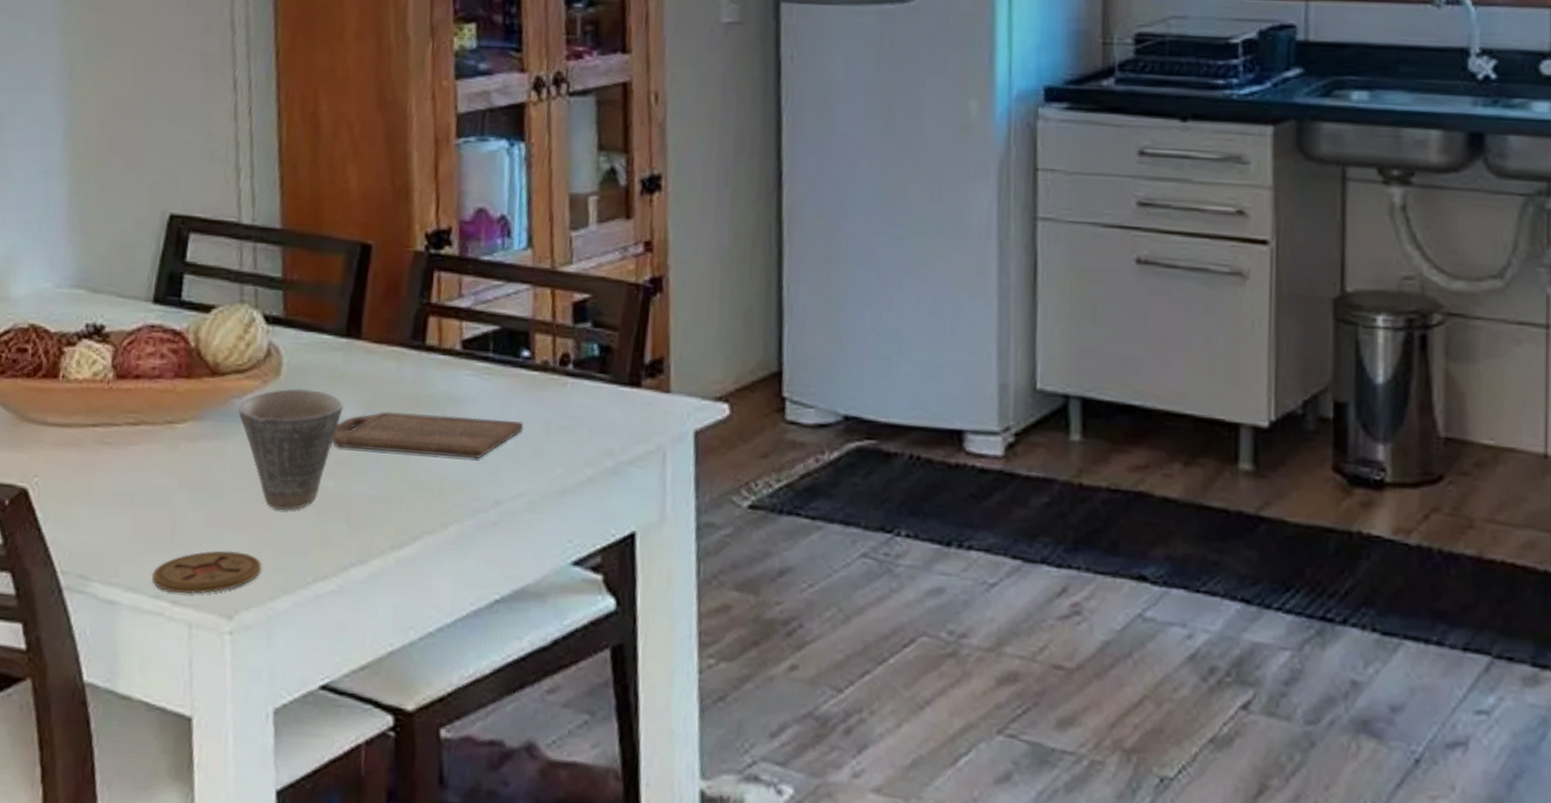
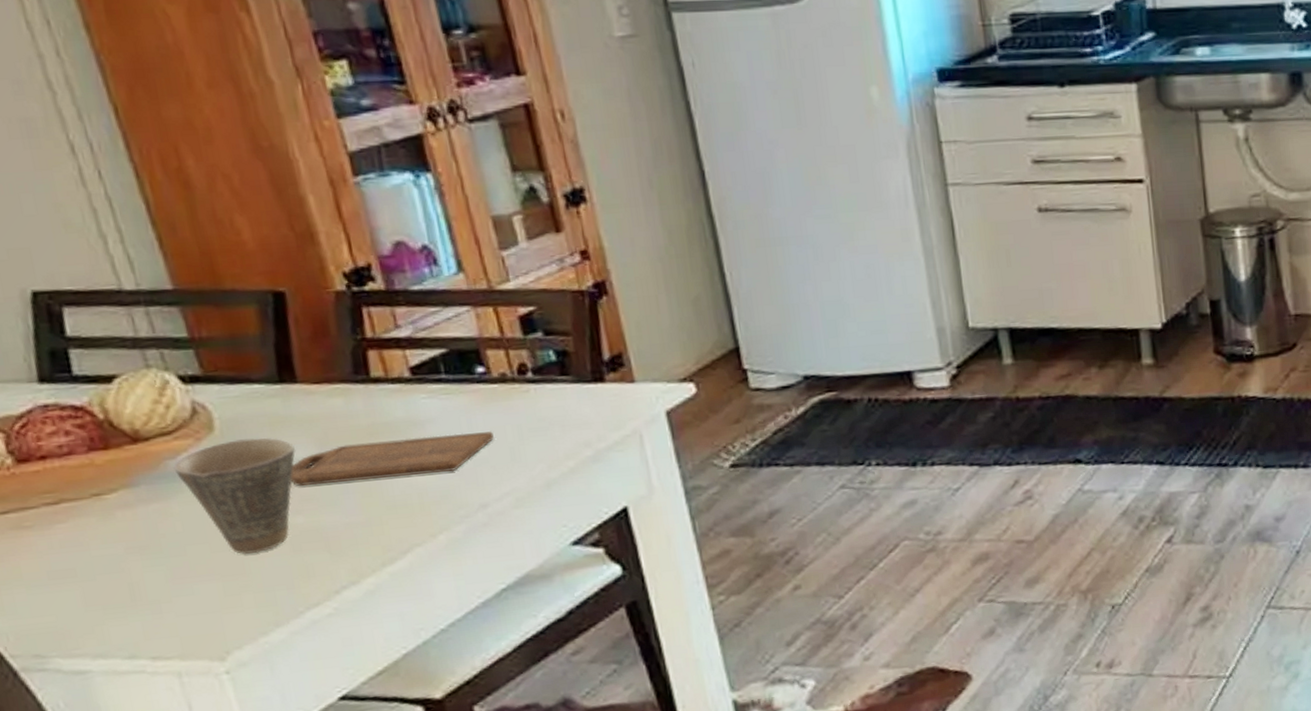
coaster: present [152,550,262,595] -> none [120,599,246,650]

